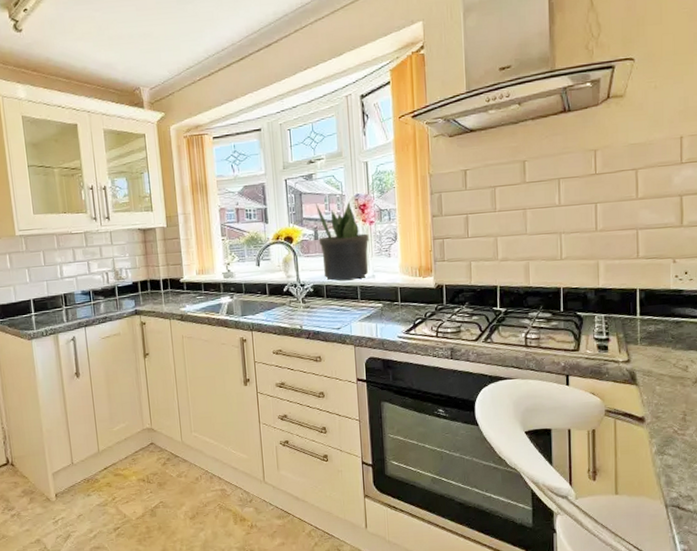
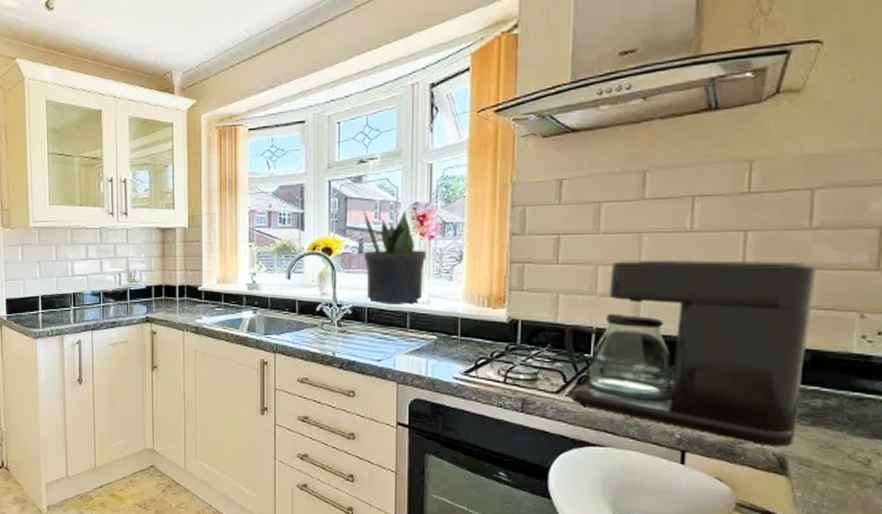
coffee maker: none [477,224,644,364] -> present [564,259,818,447]

